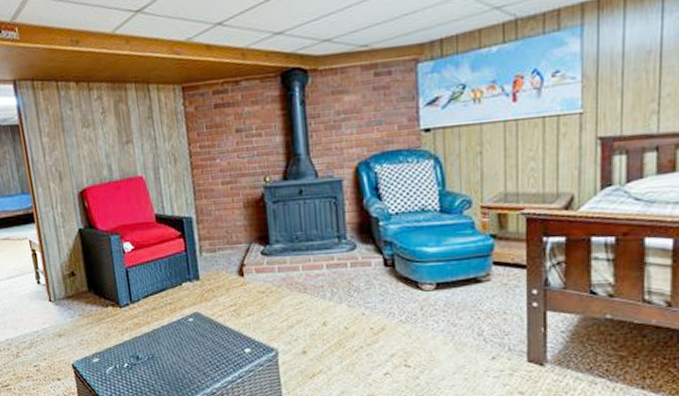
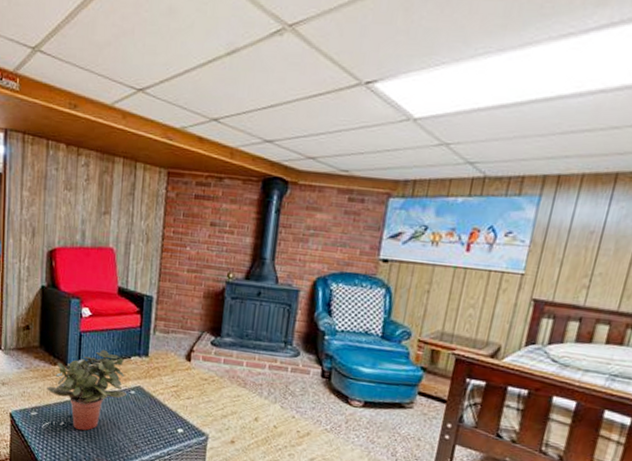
potted plant: none [103,281,185,368] -> present [47,349,126,431]

